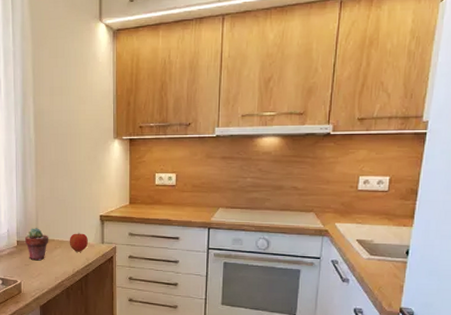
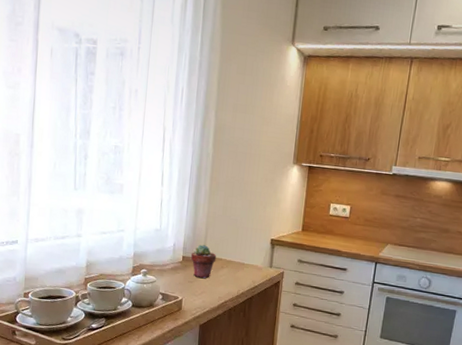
apple: present [69,232,88,252] -> none [236,253,257,274]

